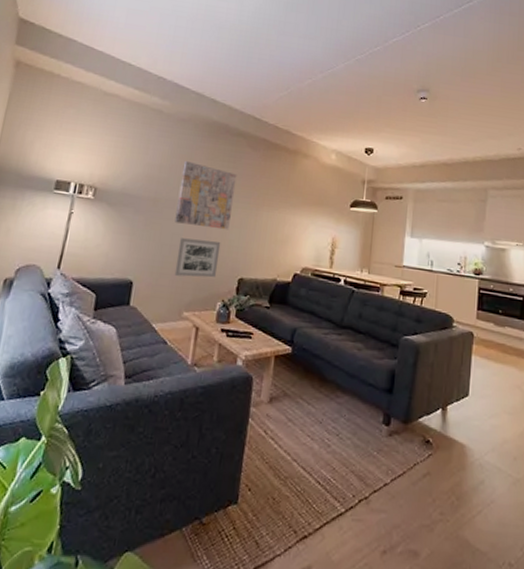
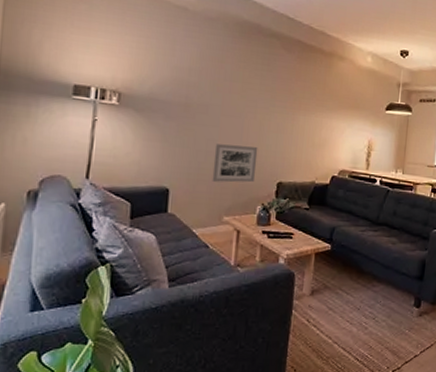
wall art: present [174,160,237,230] -> none [209,63,272,135]

